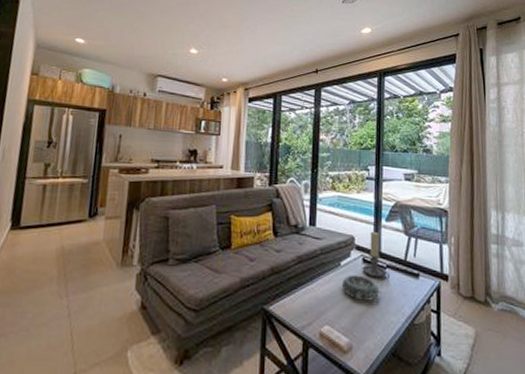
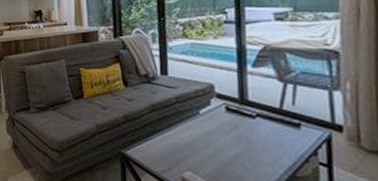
decorative bowl: present [341,275,379,301] -> none [202,123,248,150]
candle holder: present [362,231,389,279] -> none [225,78,261,129]

